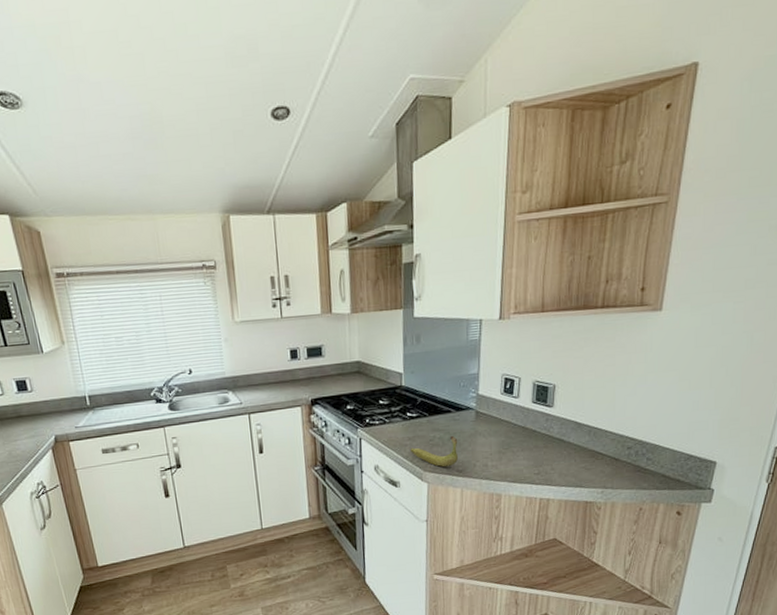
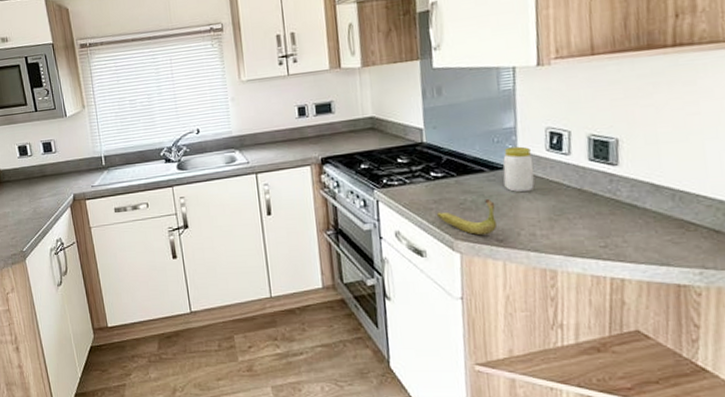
jar: none [466,390,491,430] -> present [503,146,535,193]

